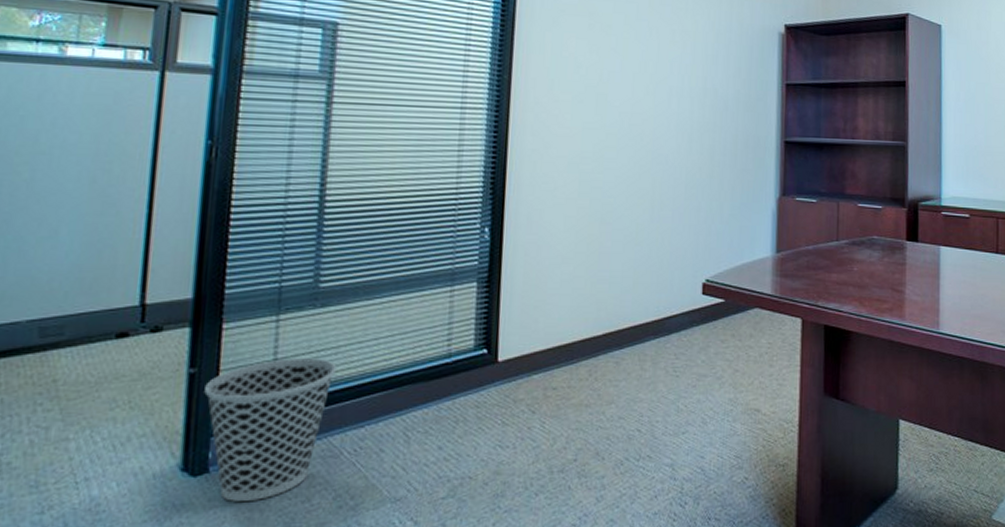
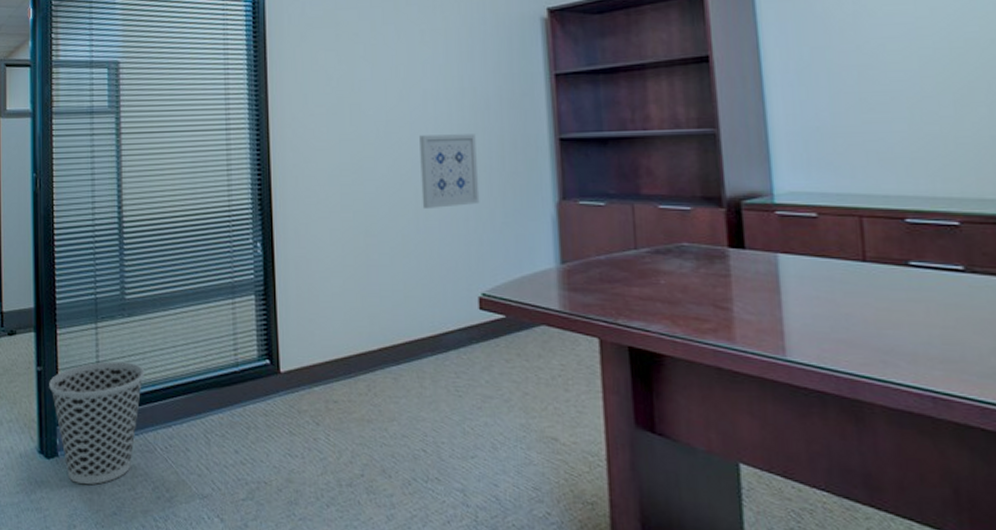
wall art: none [658,129,713,200] -> present [419,134,480,210]

